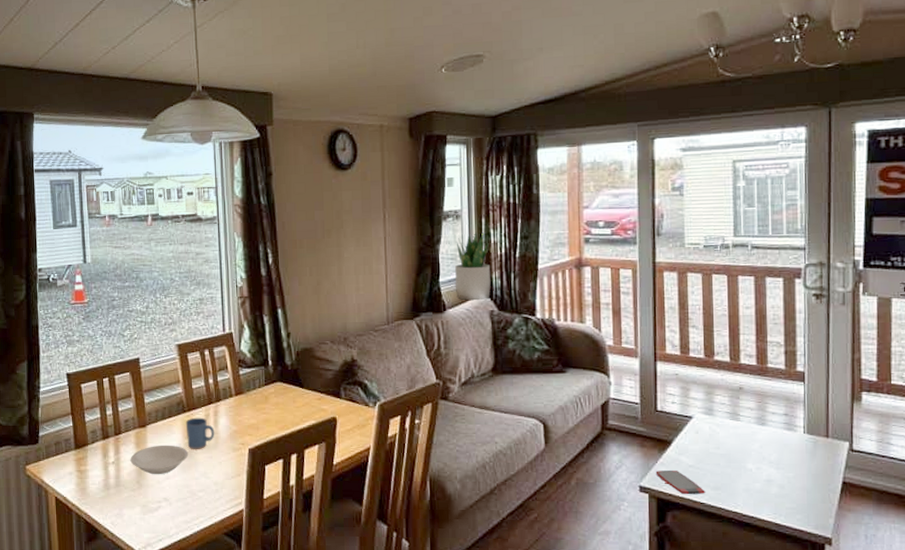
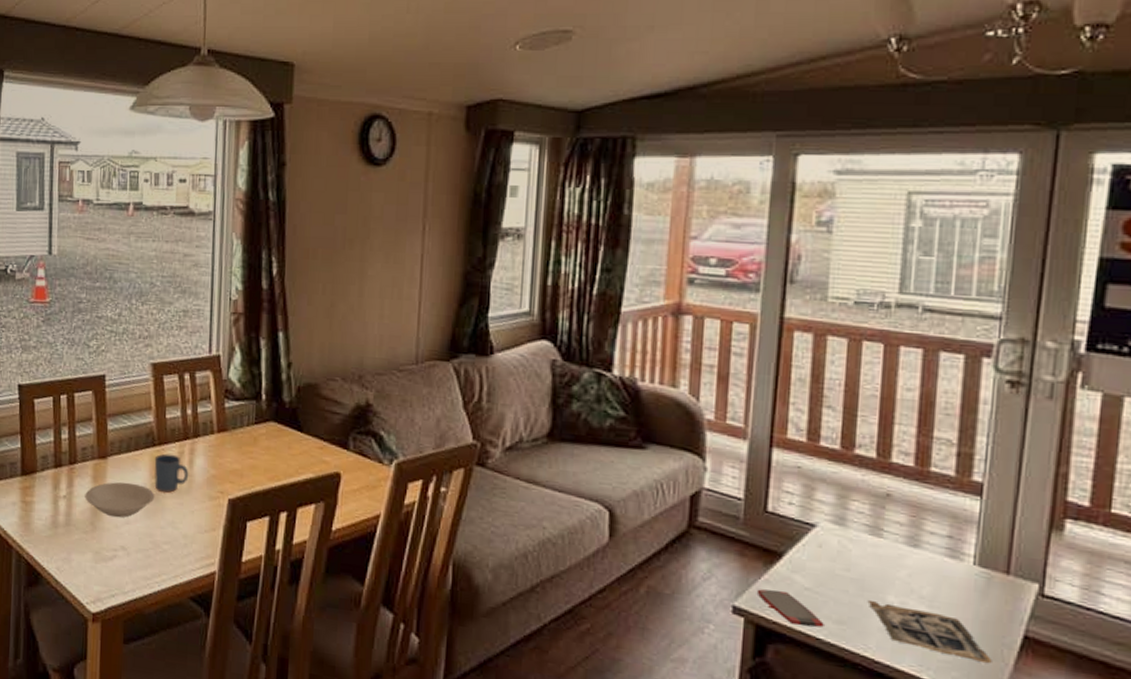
planter: present [455,232,491,301] -> none [509,259,558,346]
magazine: none [734,468,823,506] -> present [867,599,992,664]

